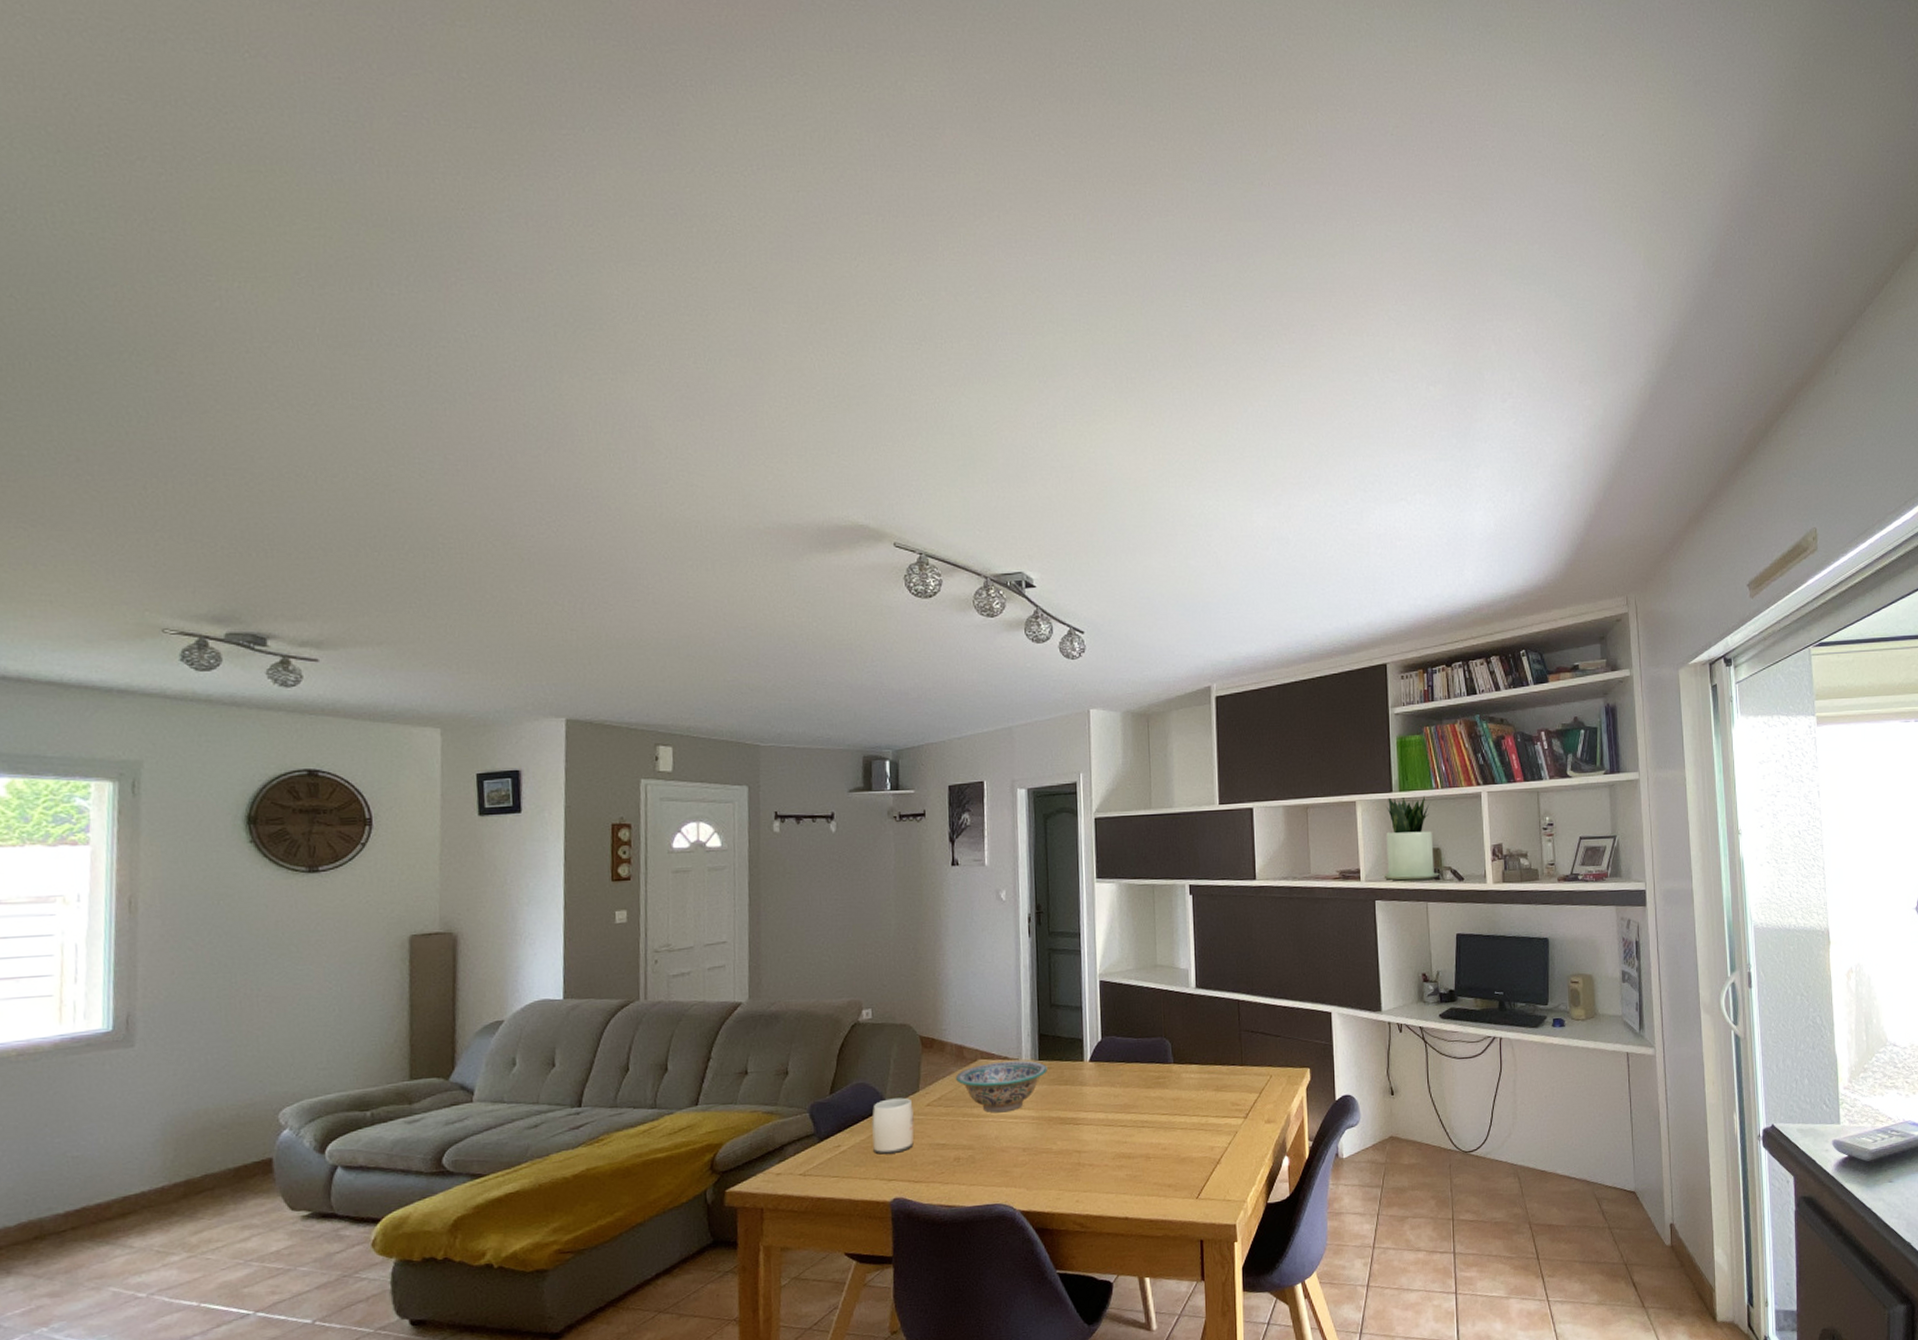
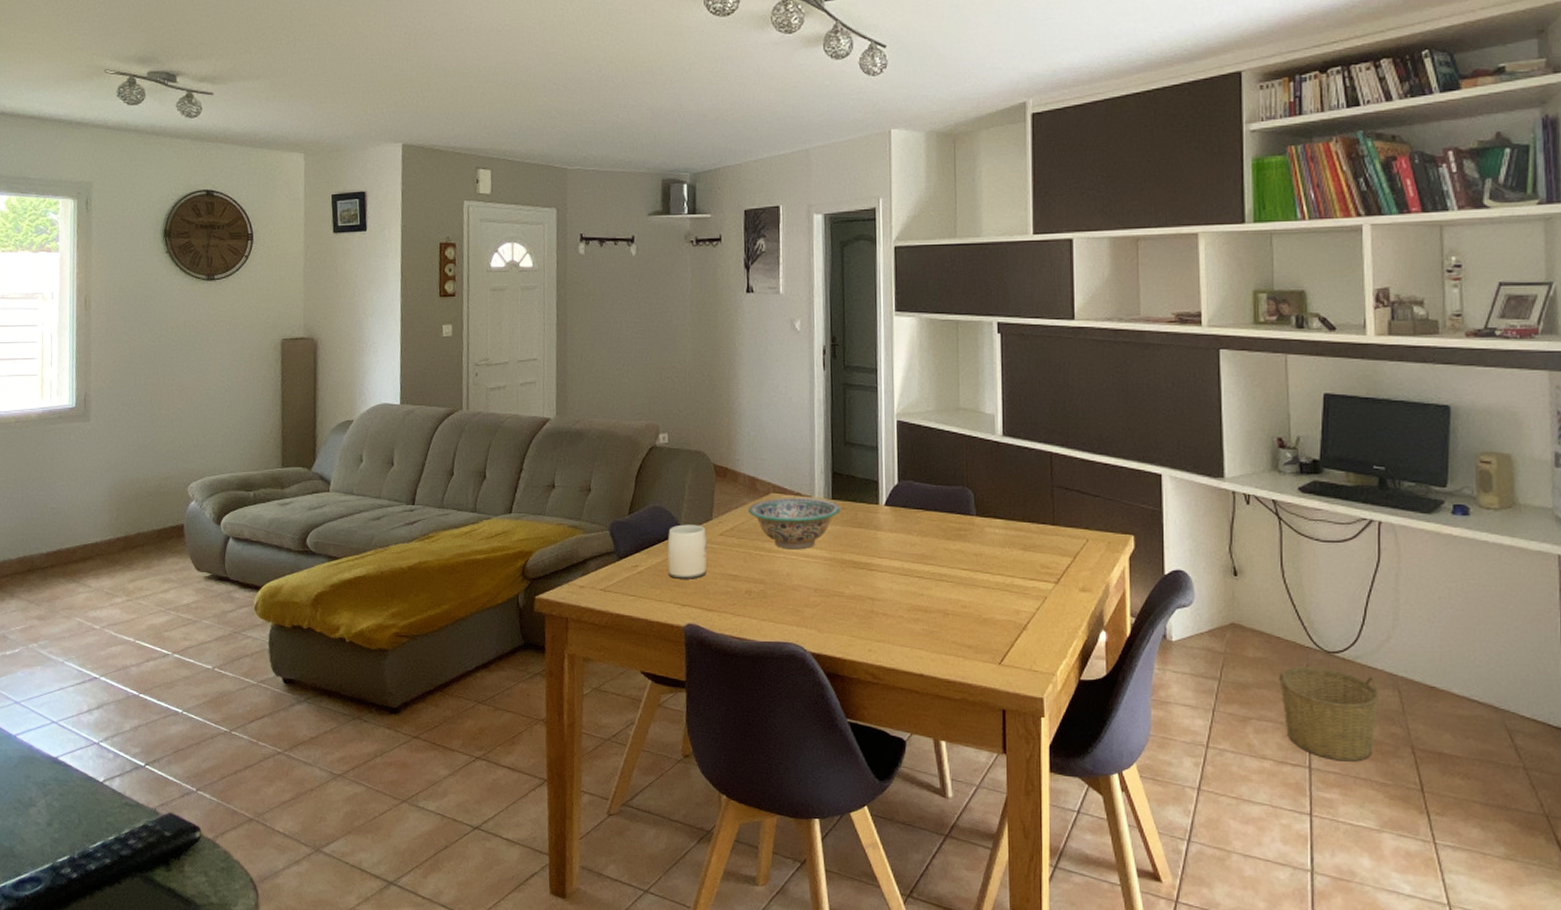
planter: present [1384,795,1440,881] -> none [1231,228,1304,328]
basket: none [1429,1165,1504,1244] -> present [1279,667,1379,762]

